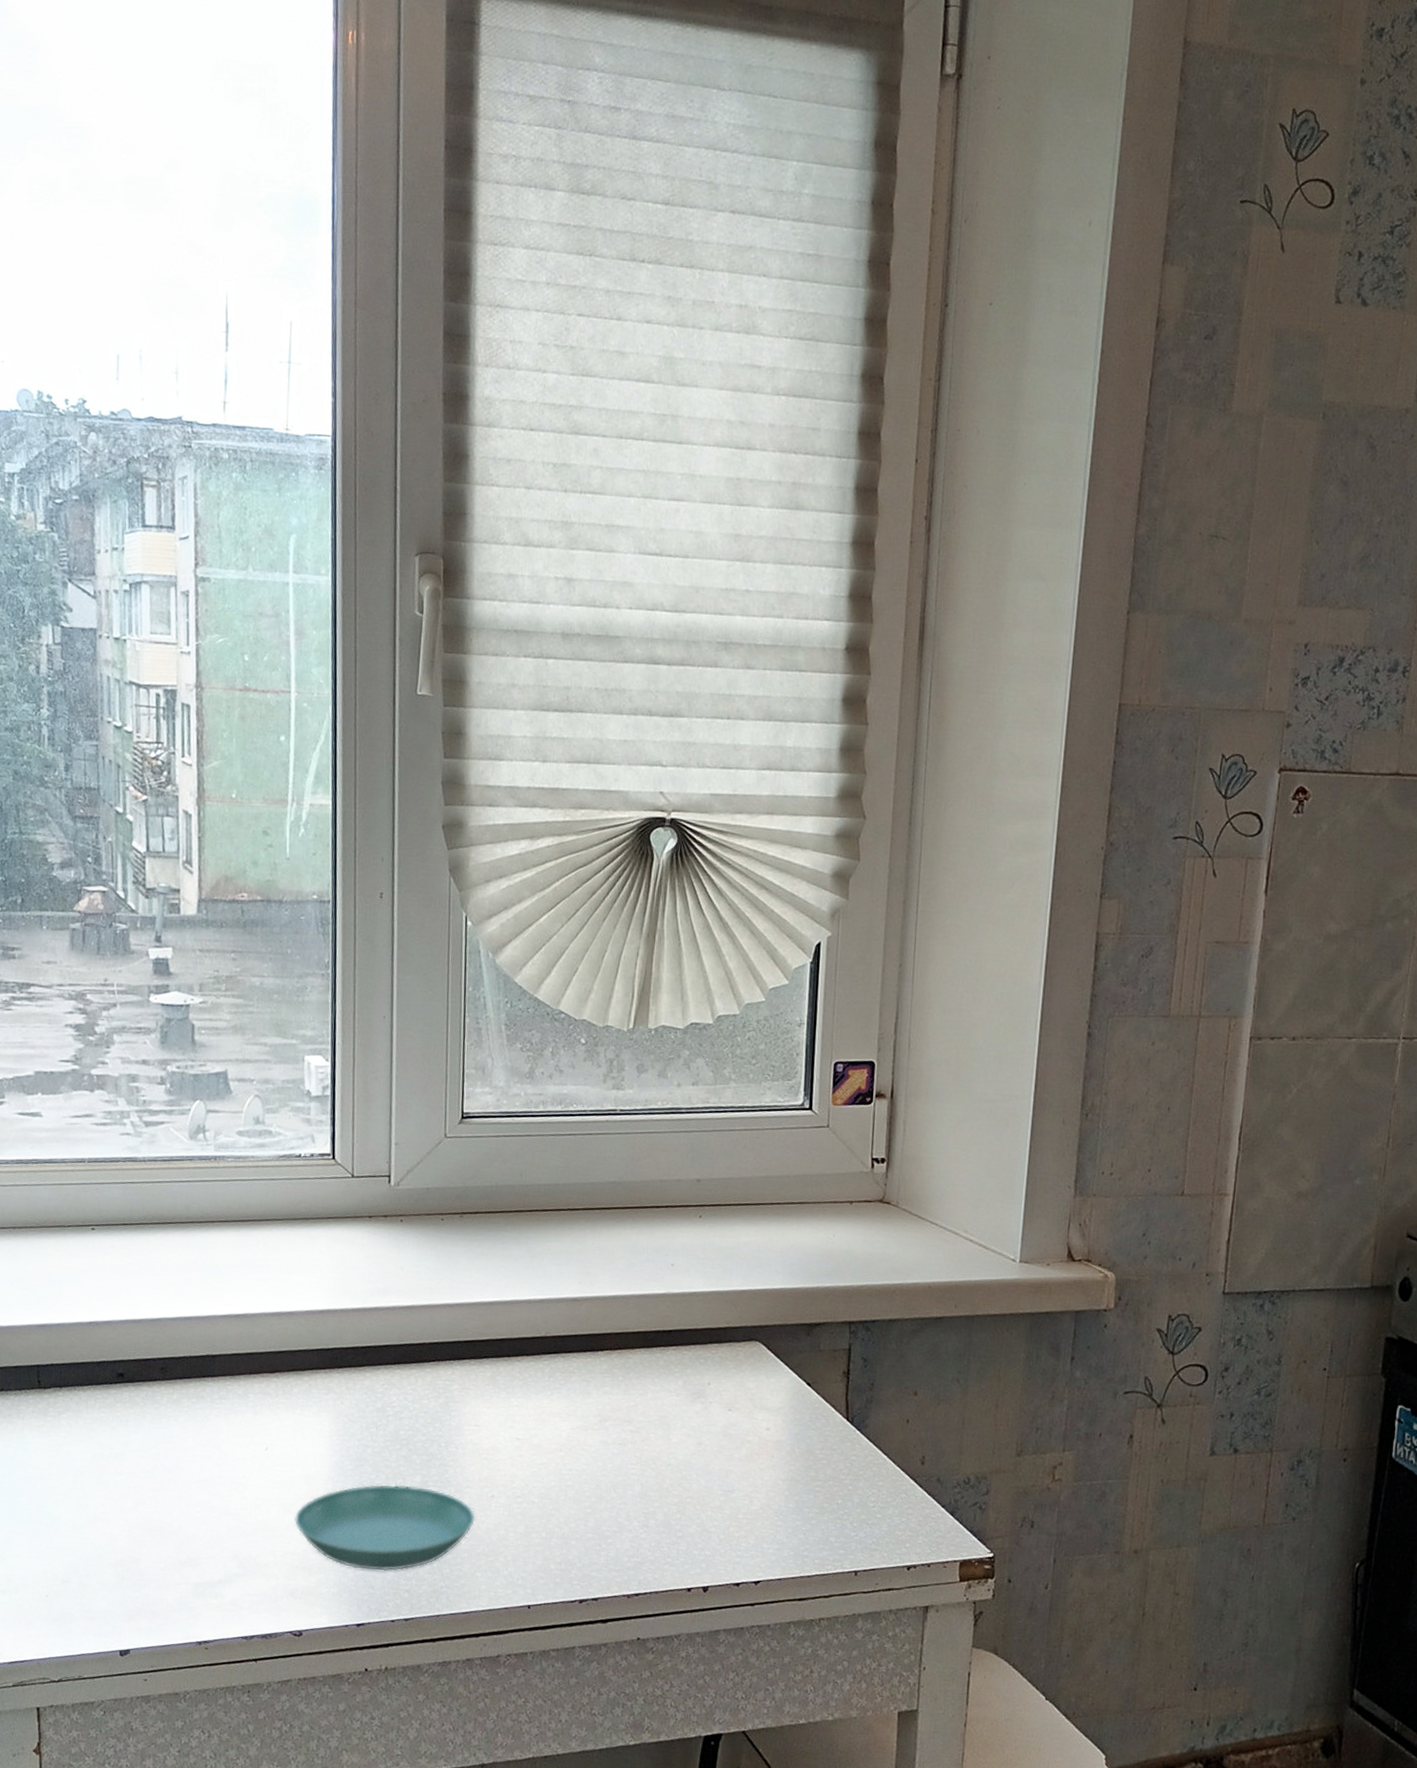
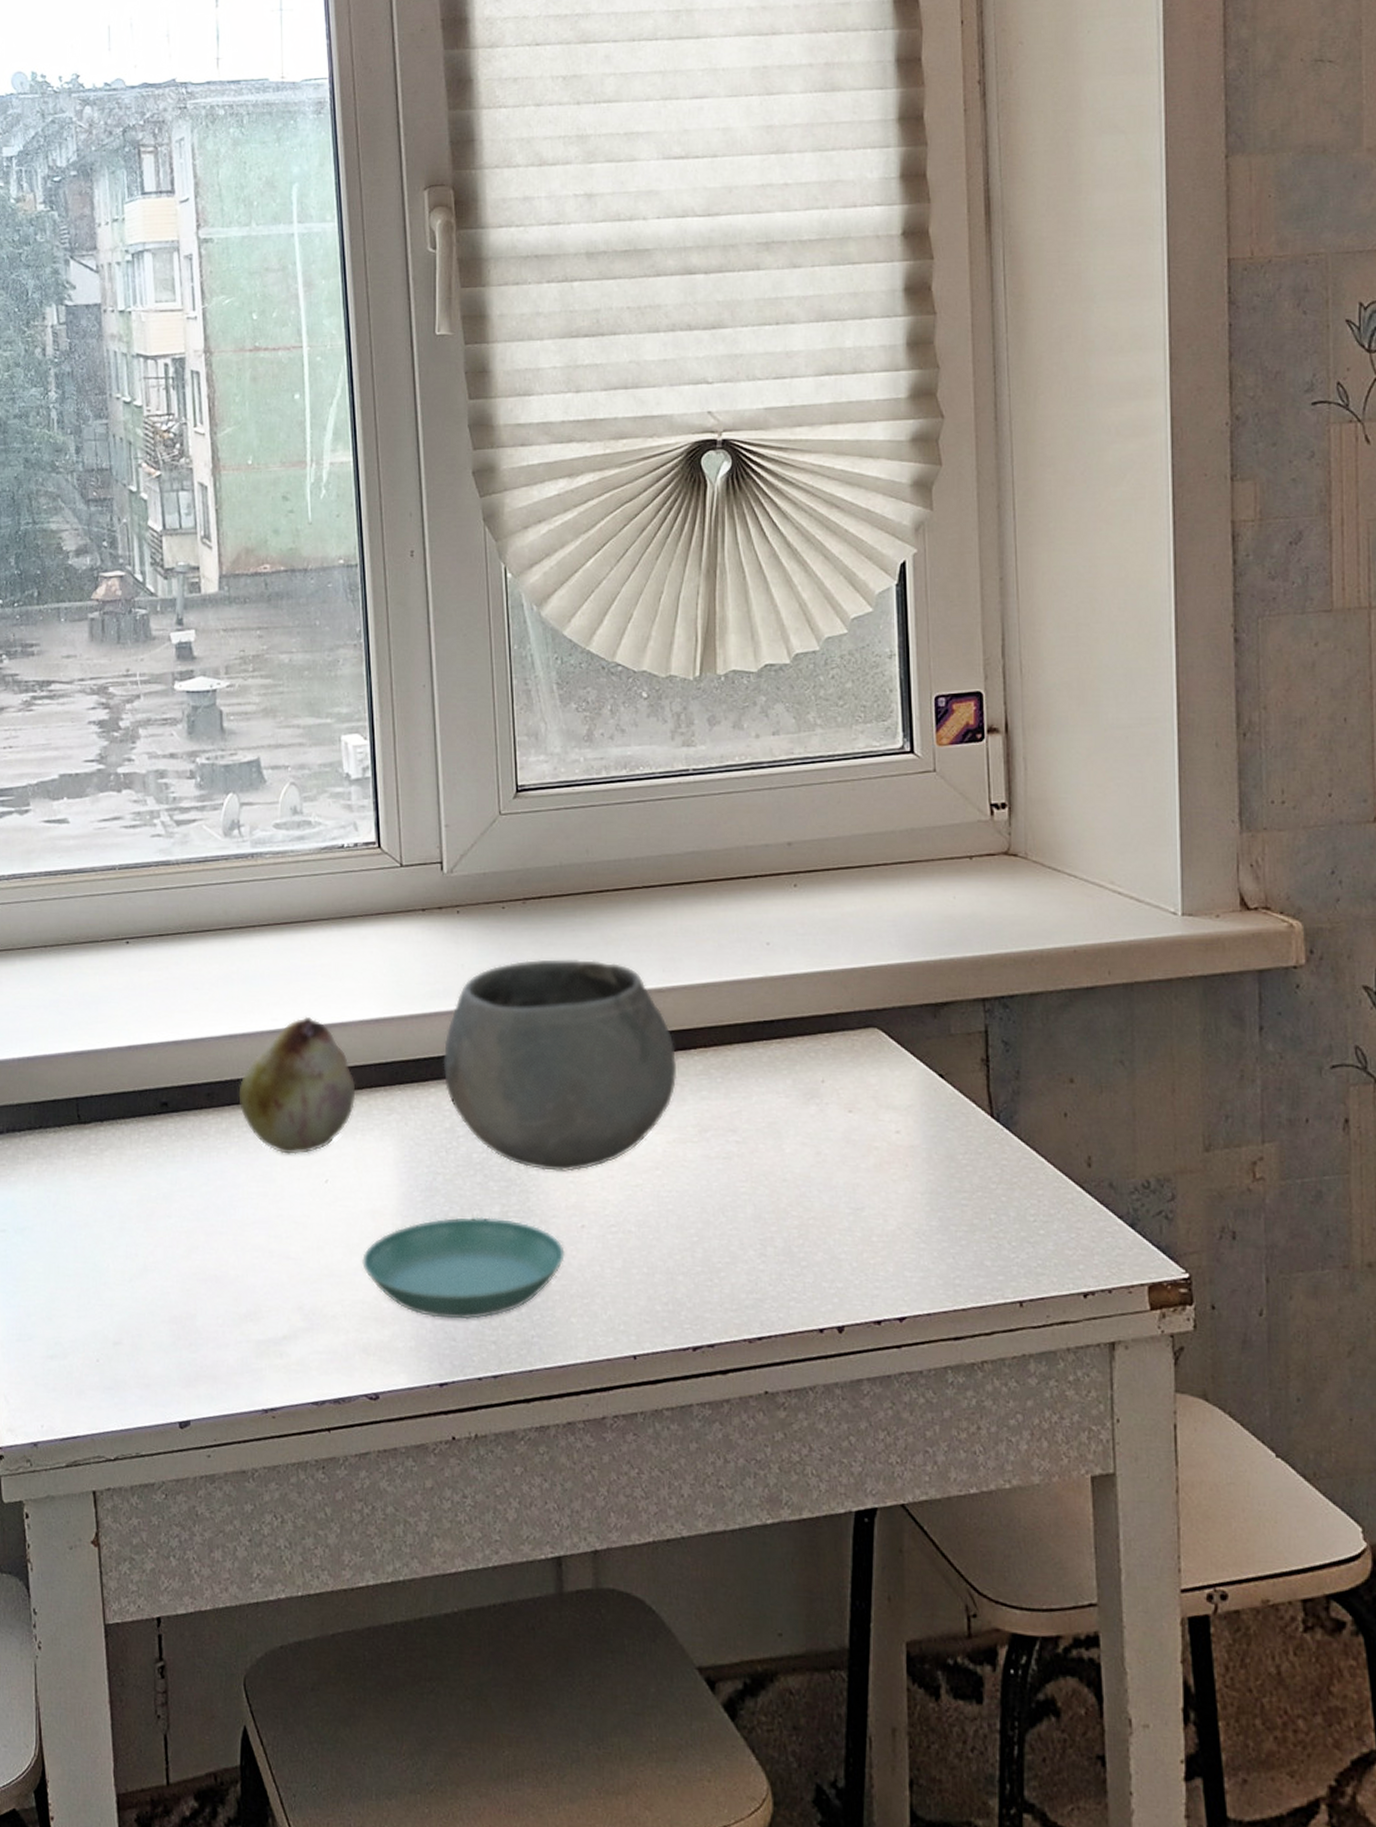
fruit: none [190,1304,299,1425] -> present [238,1016,356,1155]
bowl: none [378,1266,586,1450] -> present [443,959,677,1172]

